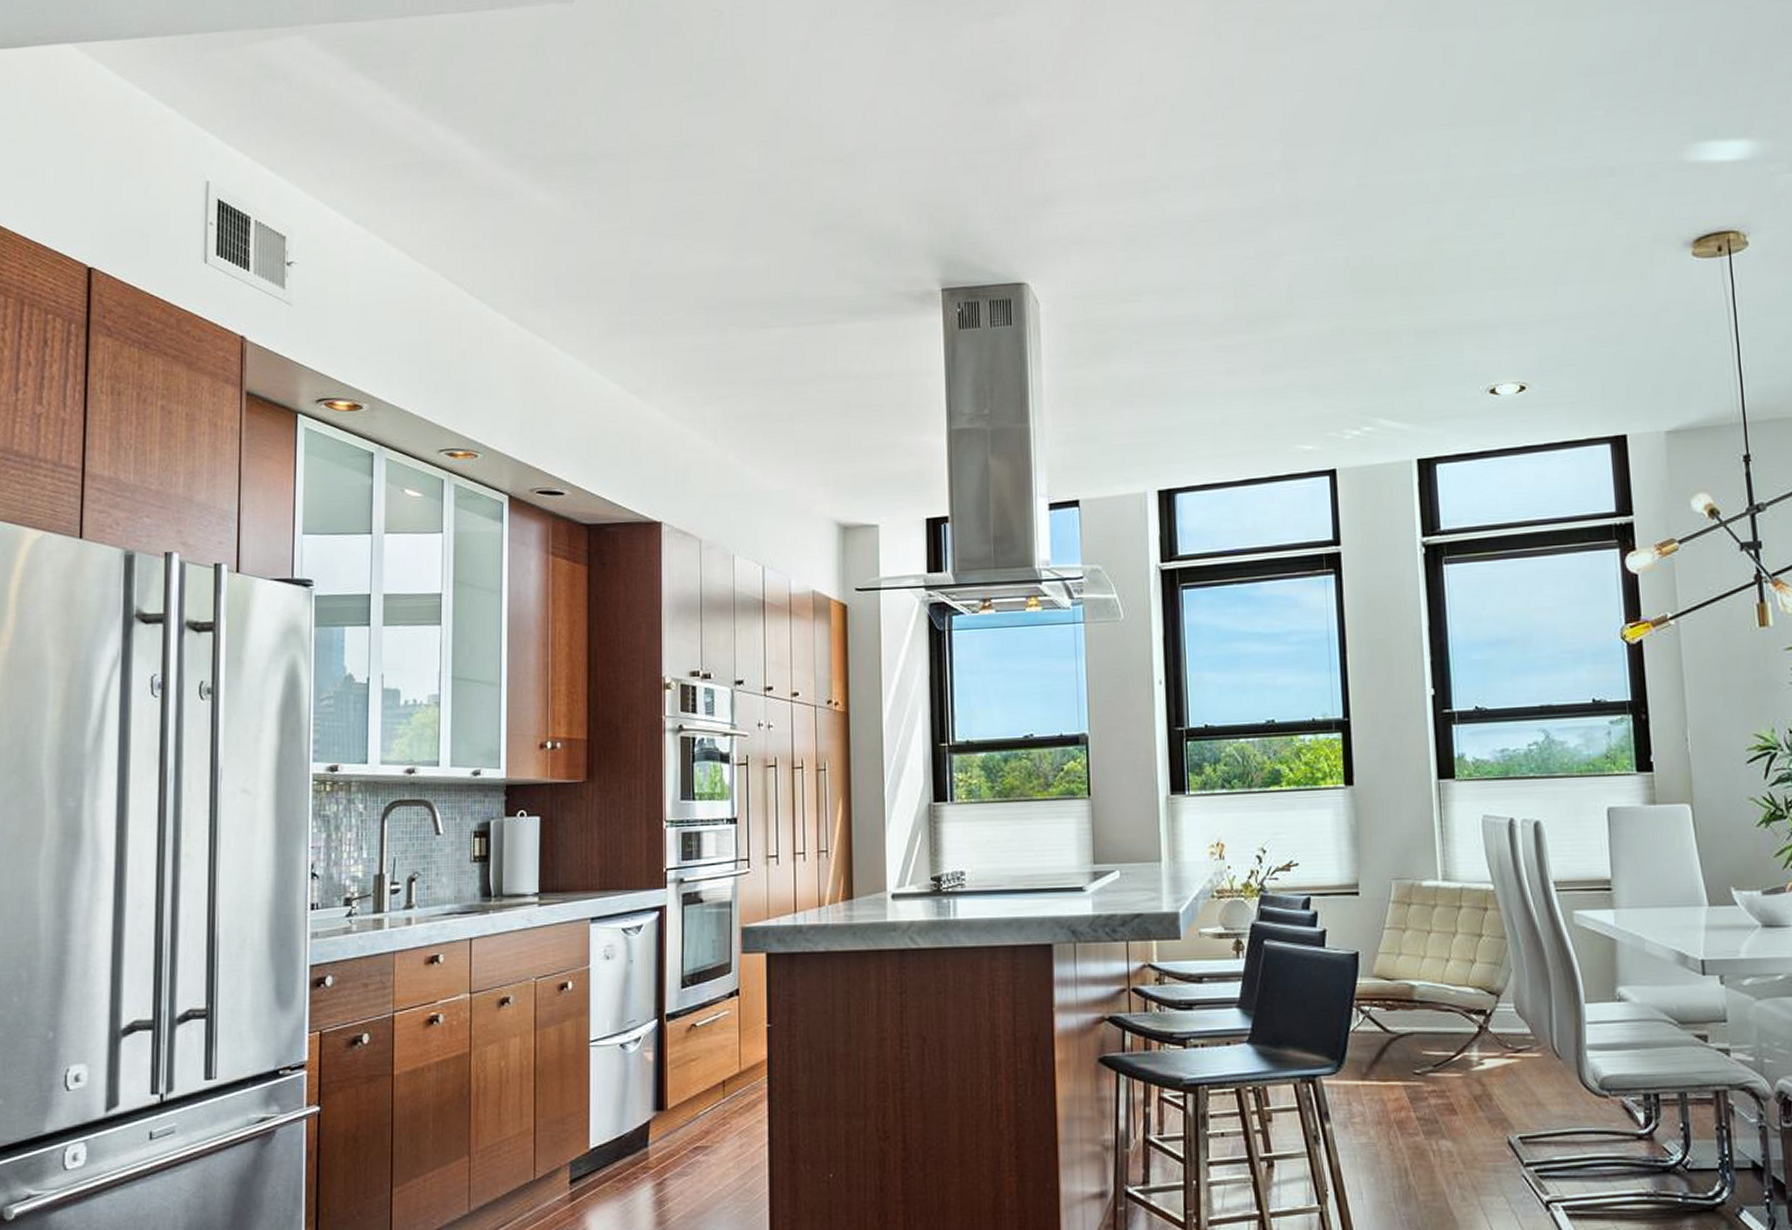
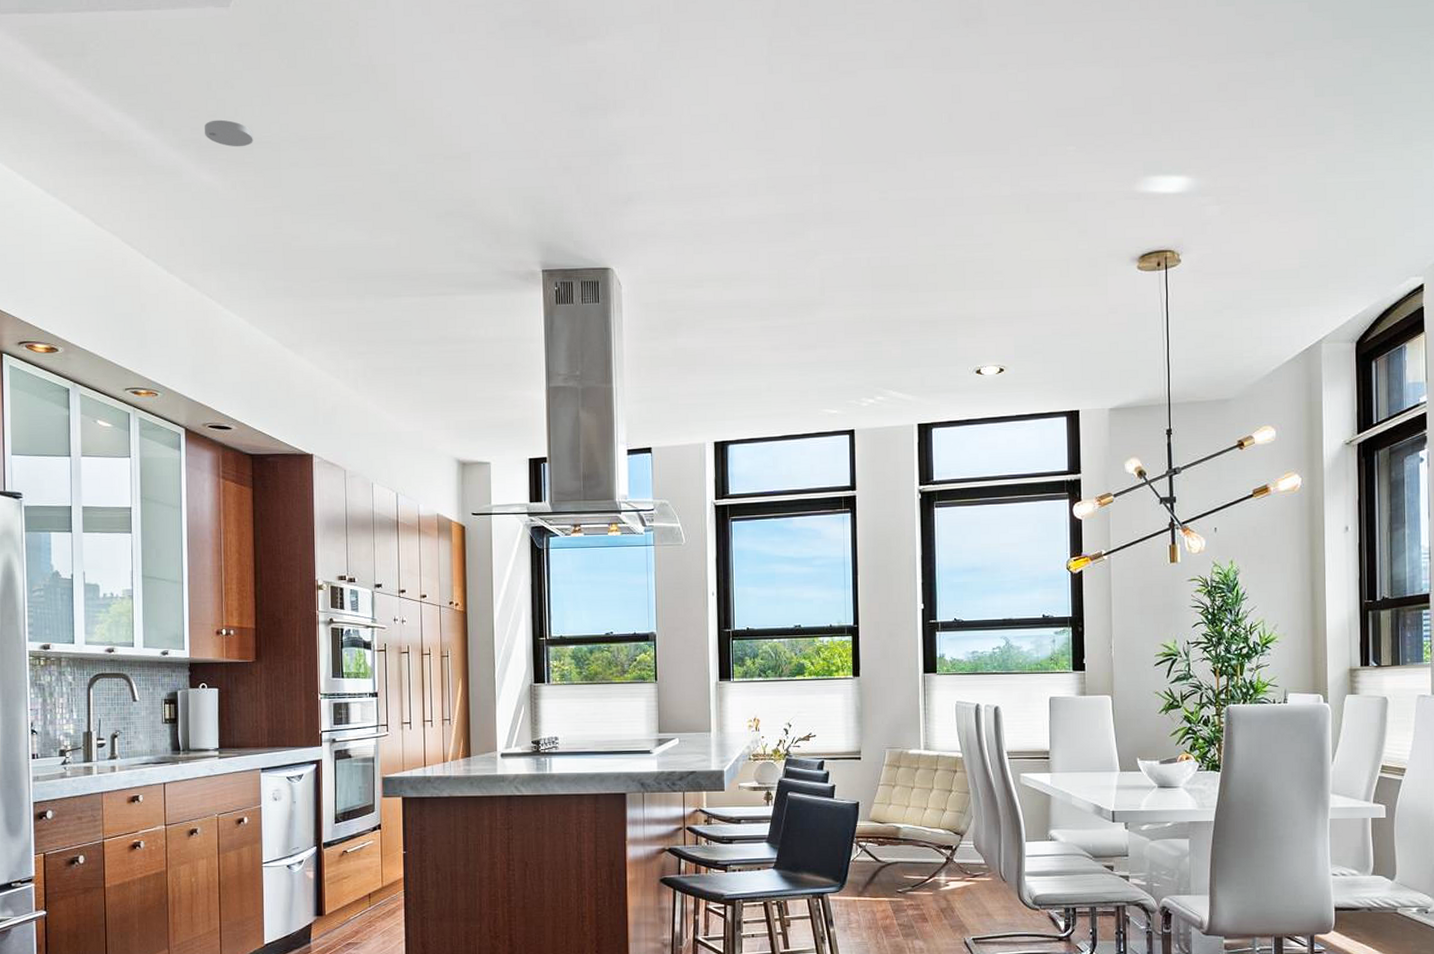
smoke detector: none [542,130,598,162] -> present [205,119,253,147]

